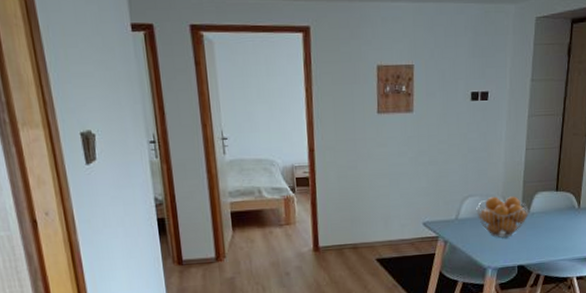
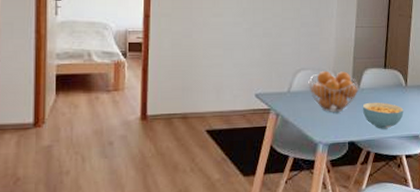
cereal bowl: none [532,225,576,253] -> present [362,102,404,129]

